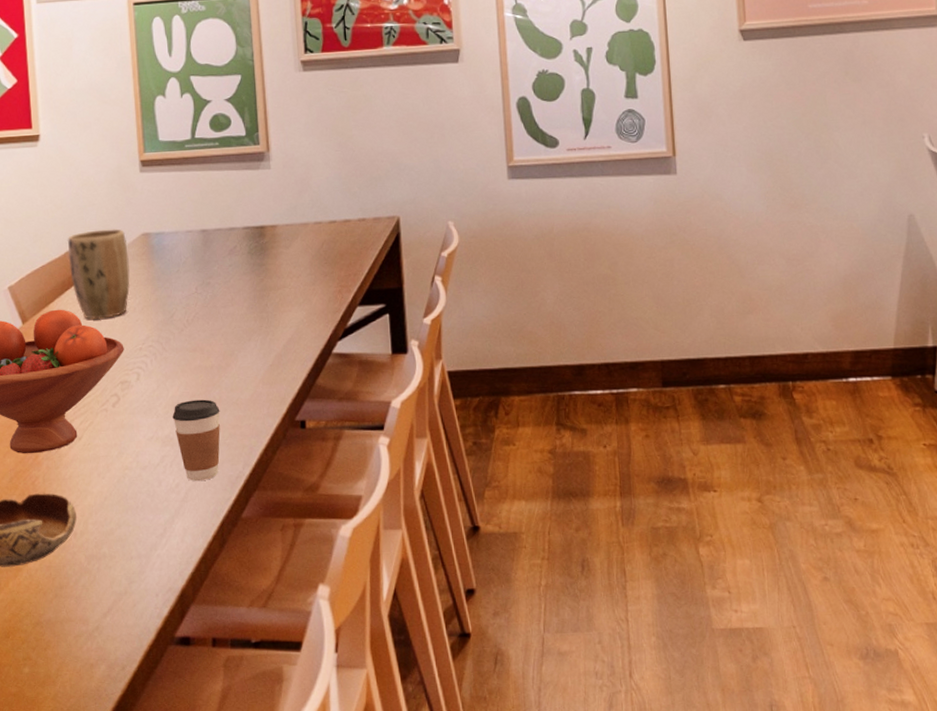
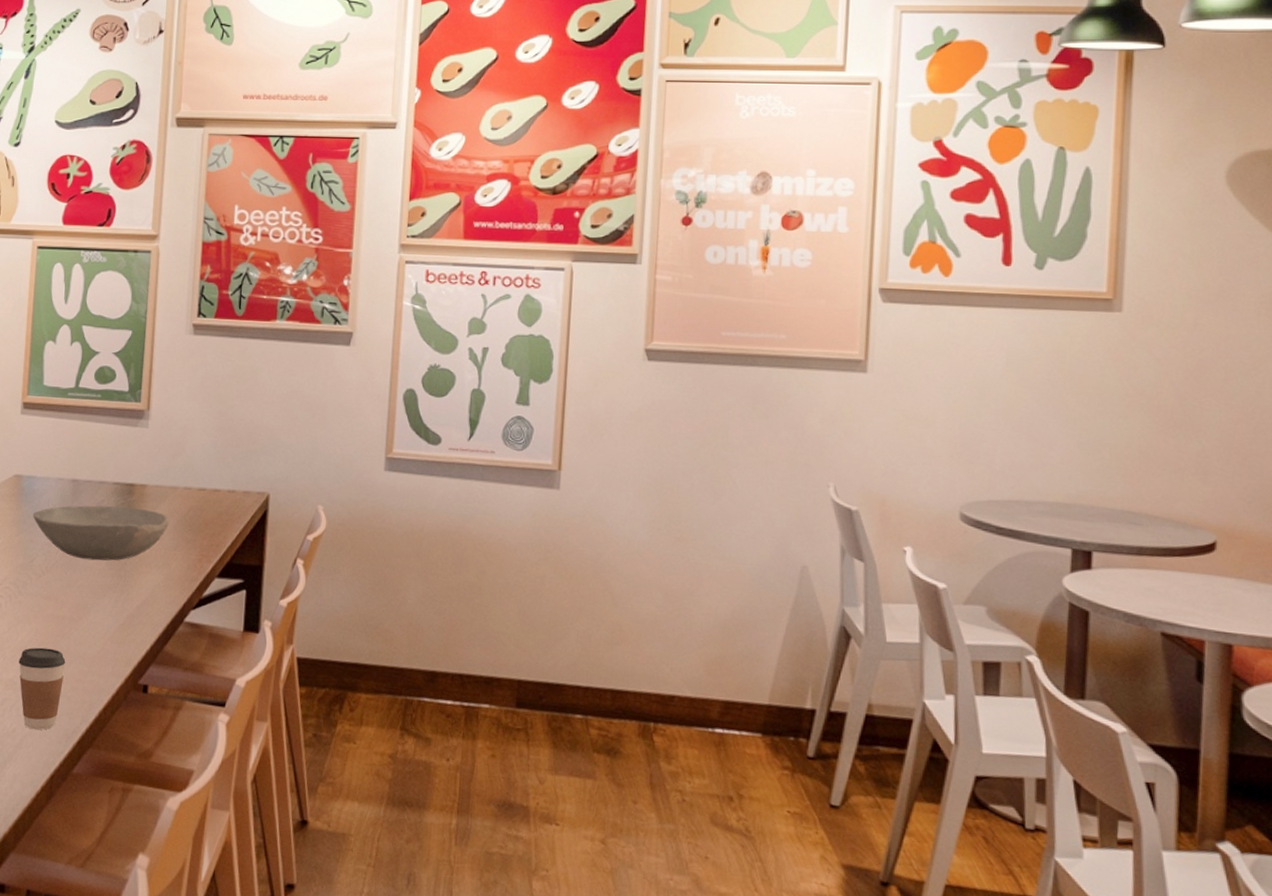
bowl: none [166,249,304,307] -> present [32,505,169,561]

